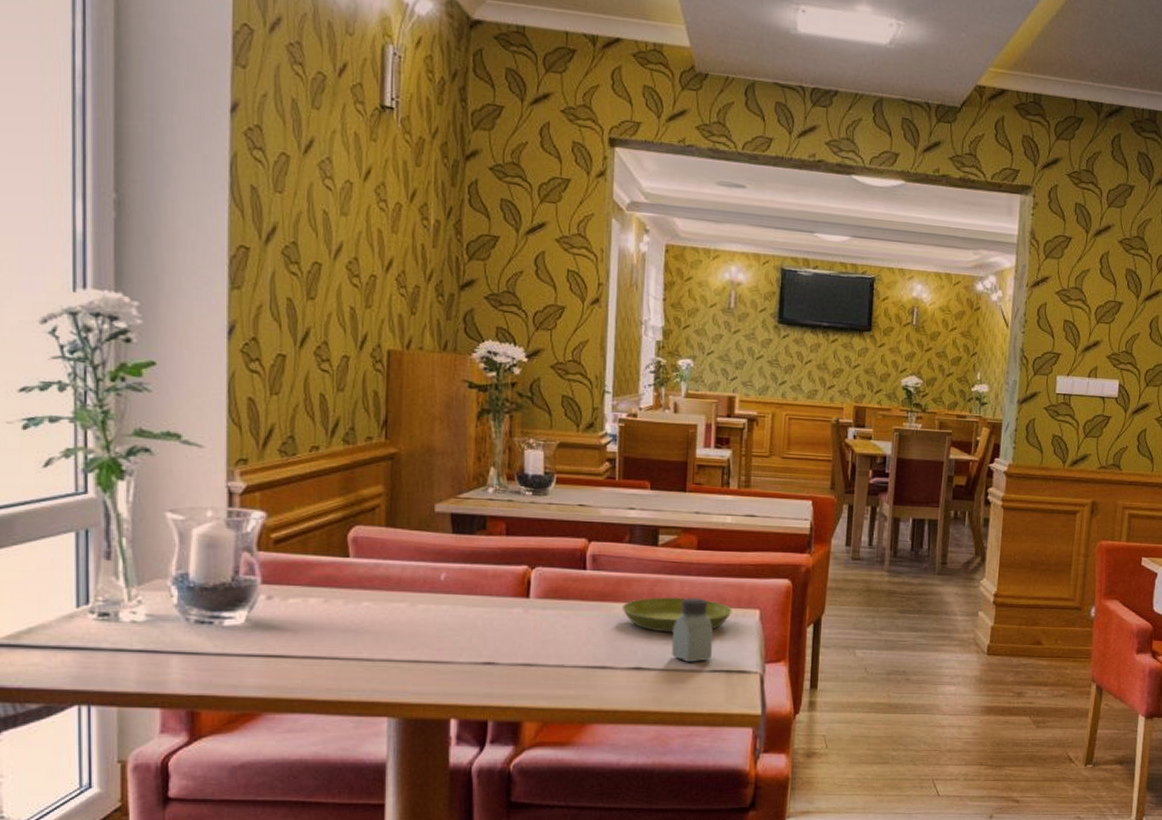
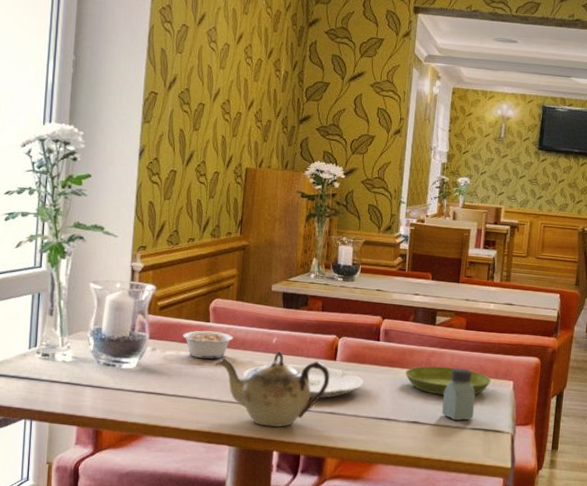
legume: none [311,568,384,606] -> present [183,330,233,359]
teapot: none [361,589,522,689] -> present [215,350,330,427]
plate: none [400,605,568,648] -> present [242,364,364,399]

